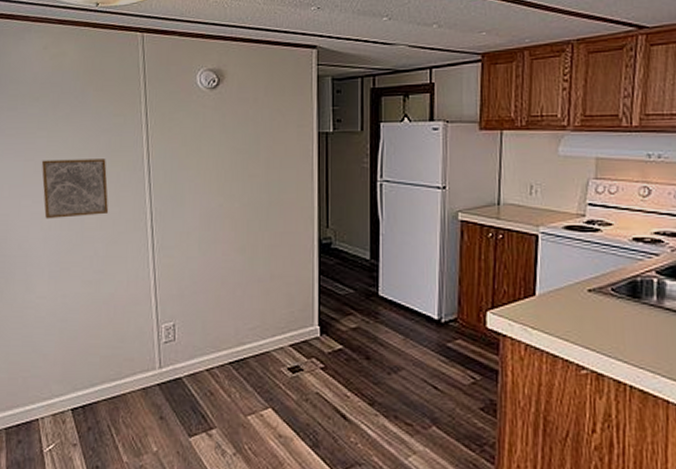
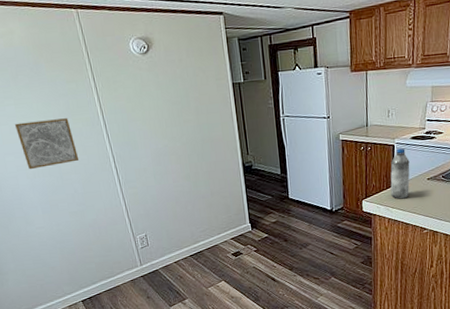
water bottle: none [530,240,561,317] -> present [390,148,410,199]

